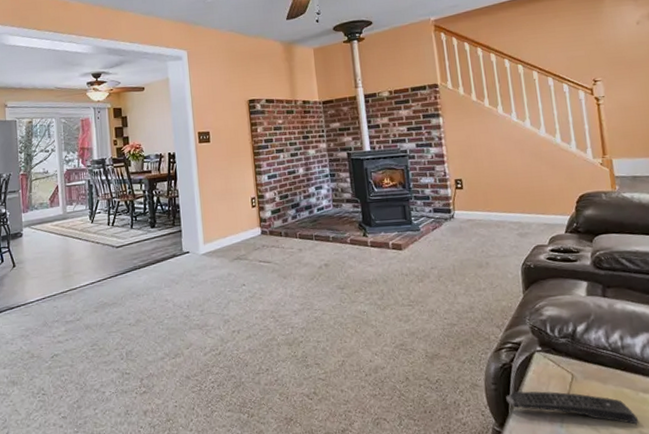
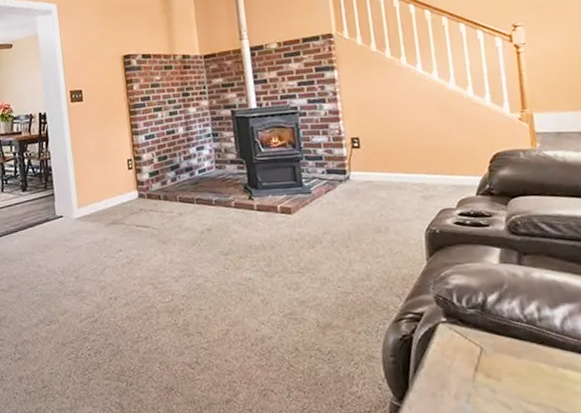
remote control: present [506,391,639,425] -> none [406,364,557,402]

